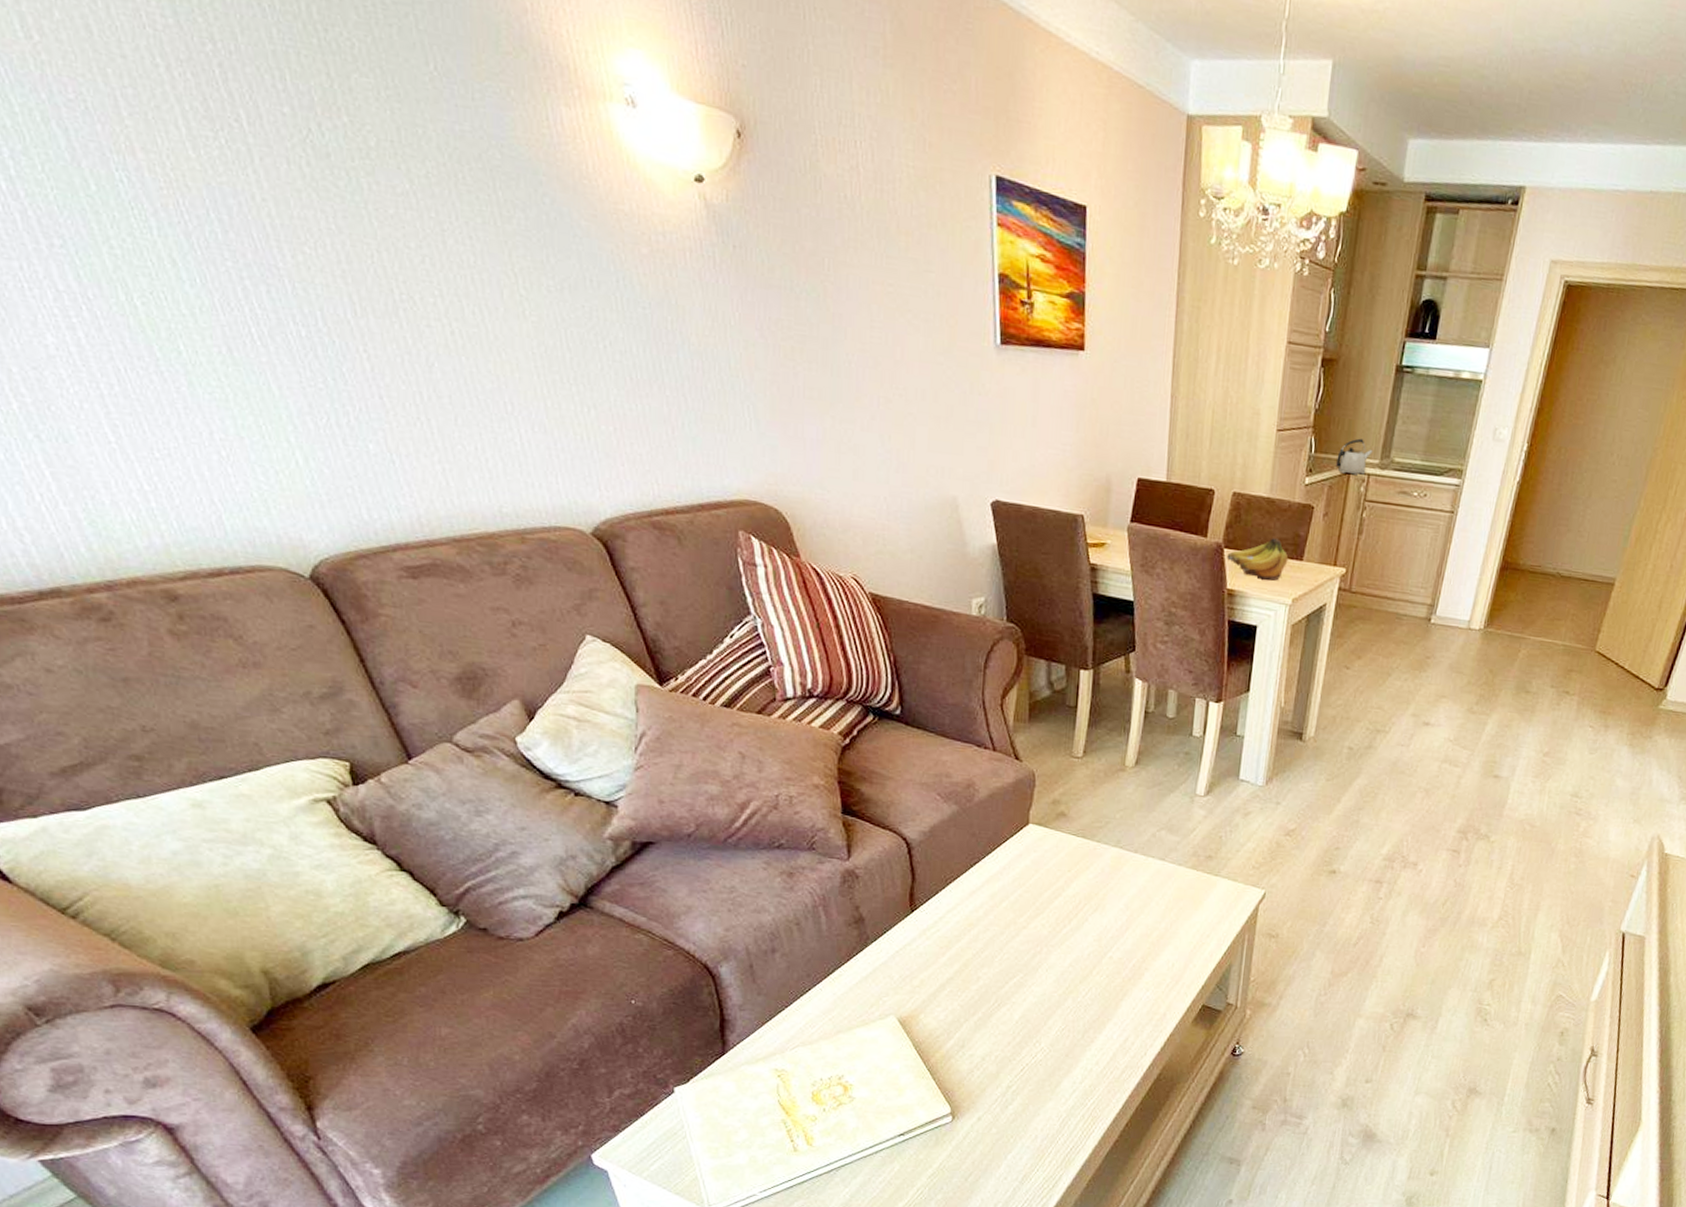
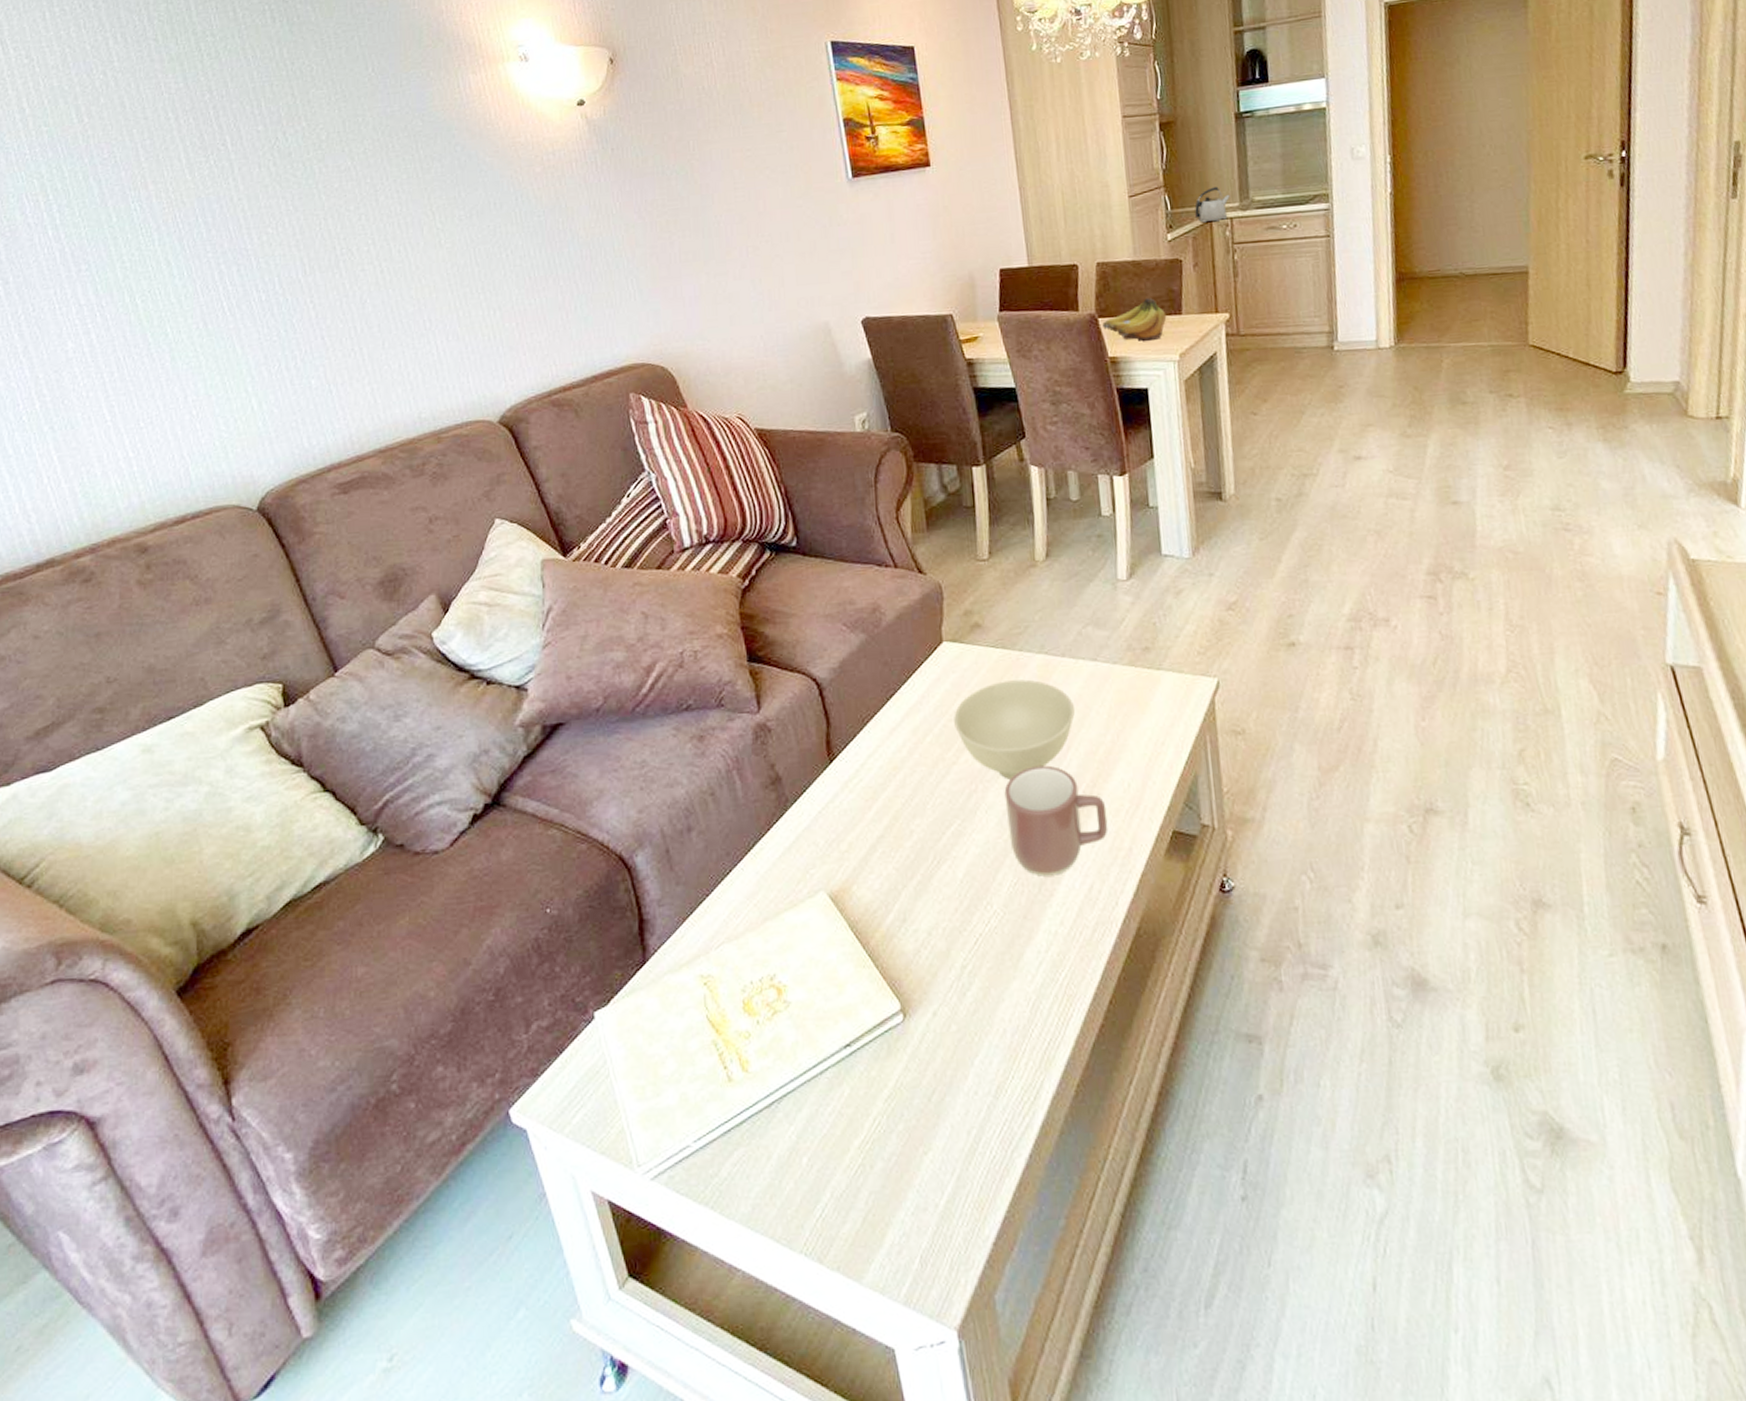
bowl: none [1029,865,1138,947] -> present [954,679,1075,780]
mug: none [1064,939,1151,1027] -> present [1004,765,1108,876]

